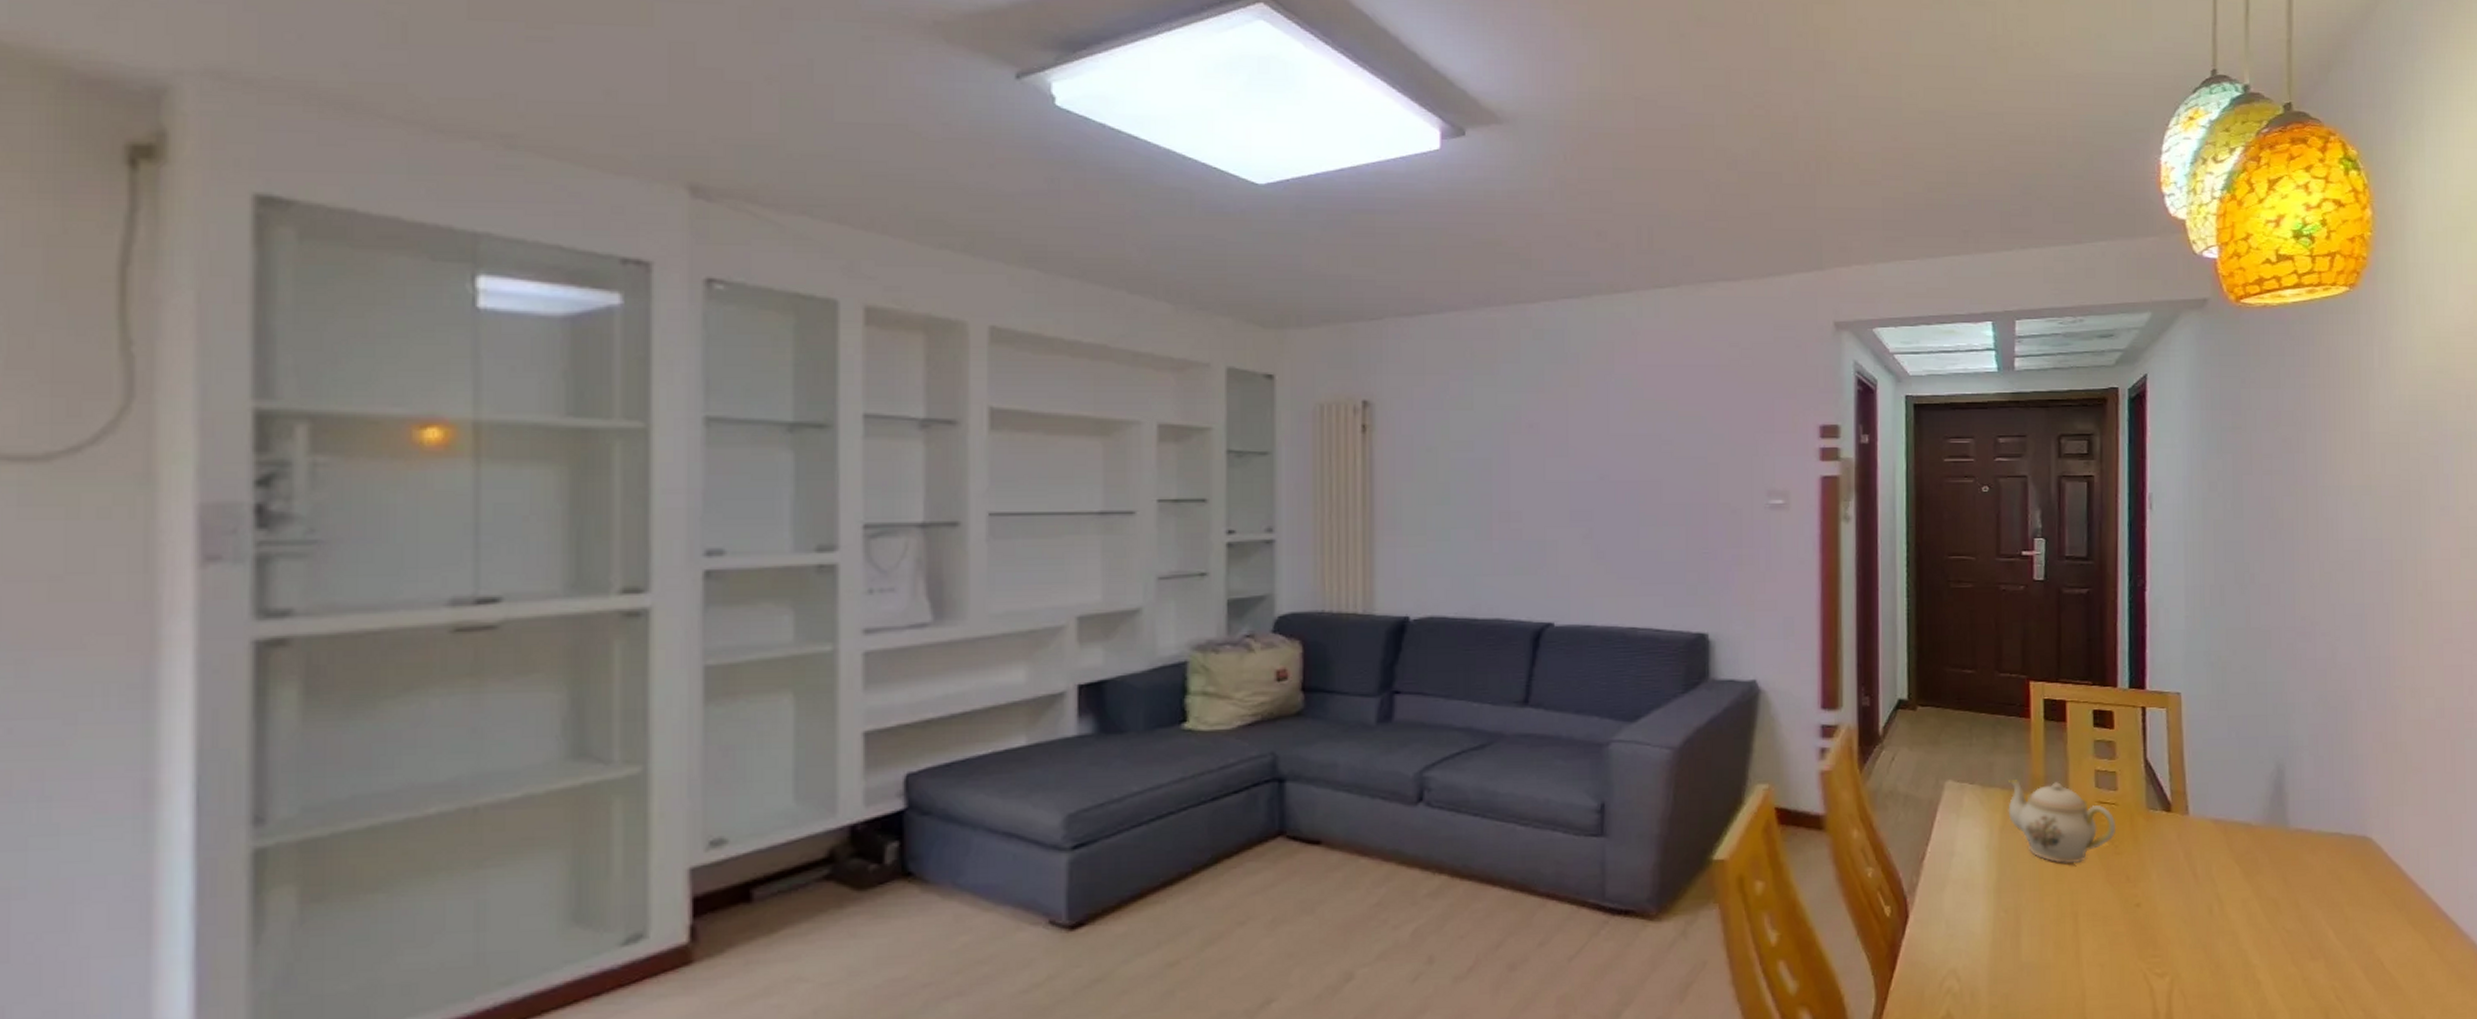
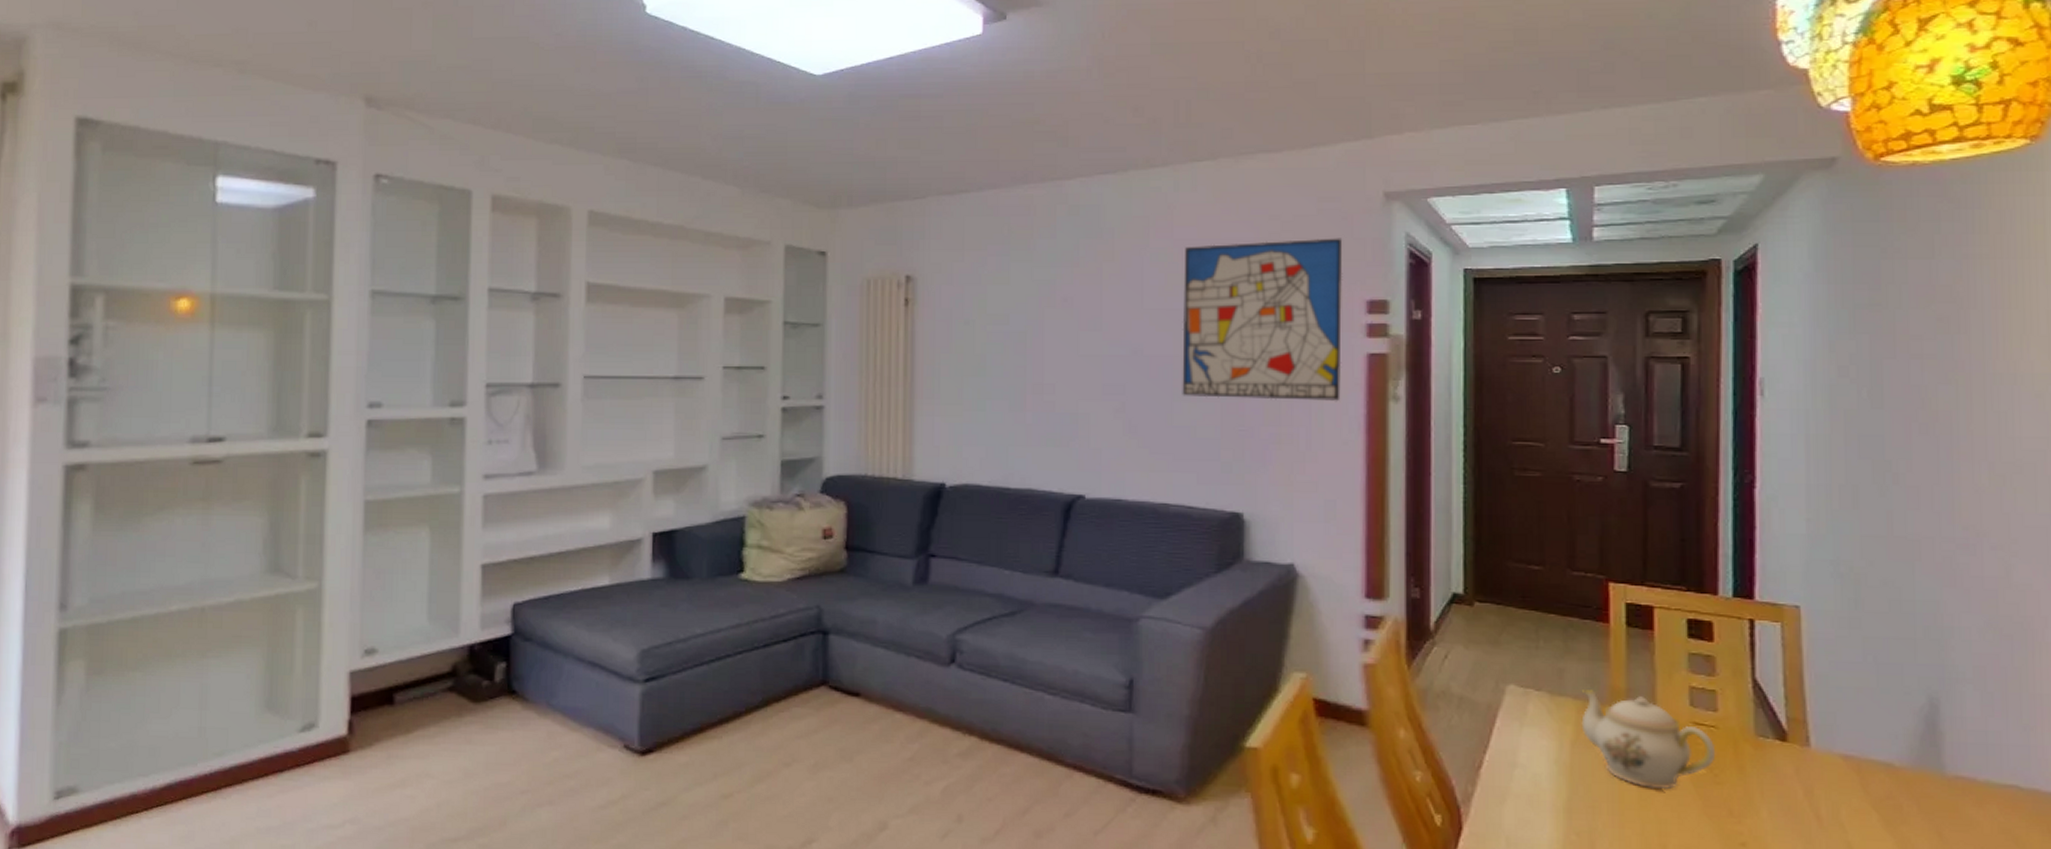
wall art: none [1647,365,1798,523] -> present [1182,238,1343,402]

